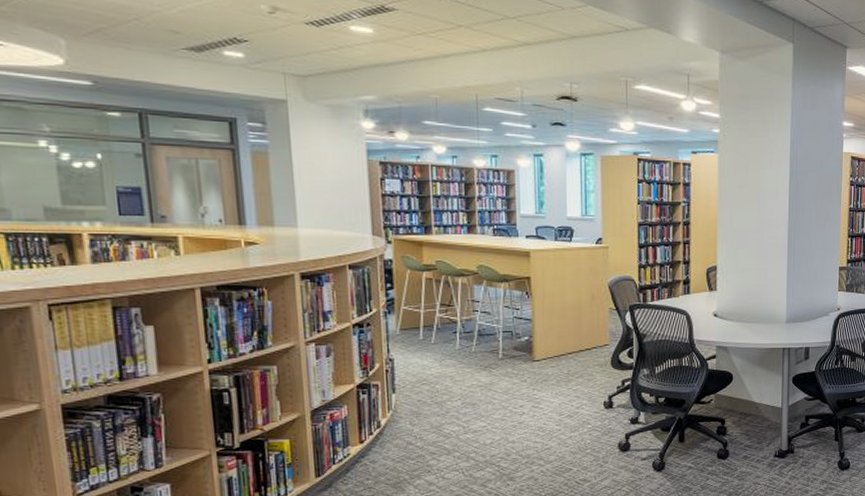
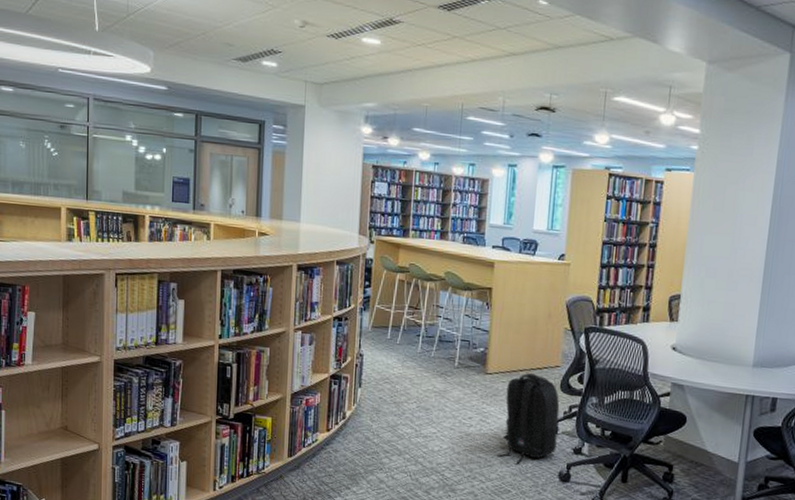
backpack: none [554,355,613,443] -> present [497,373,560,465]

